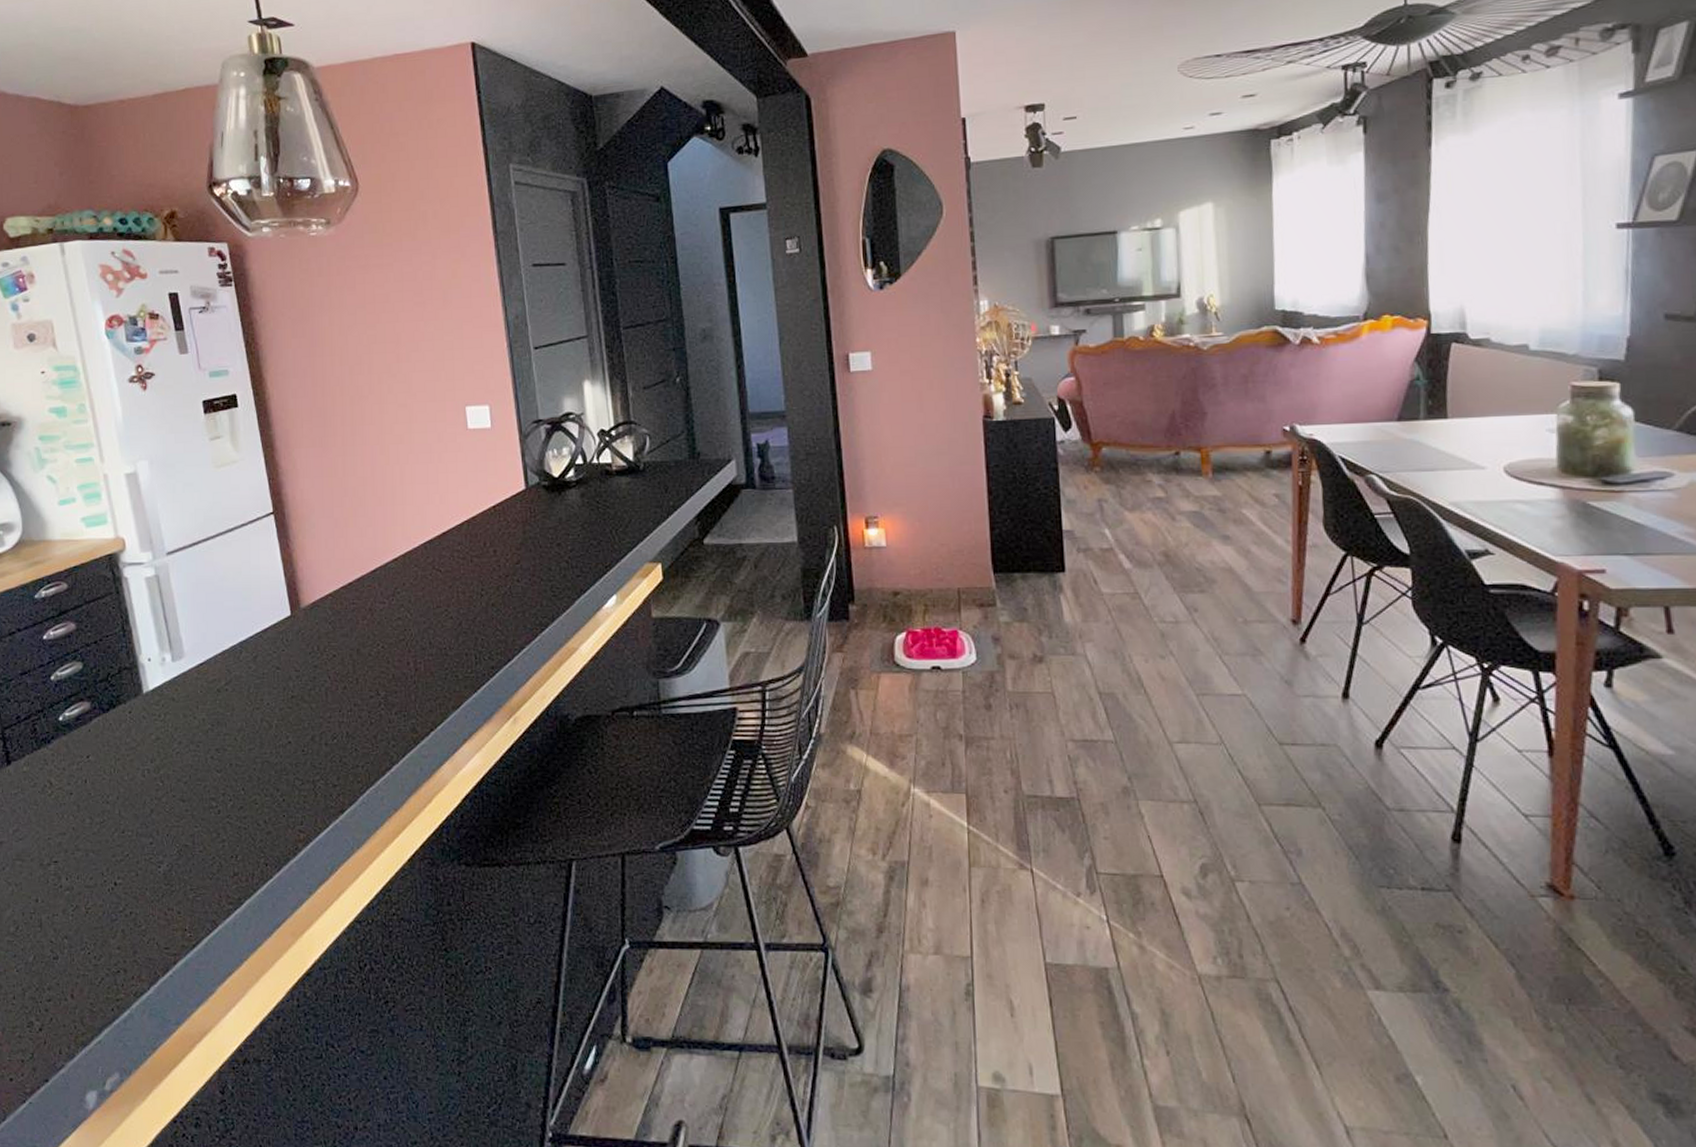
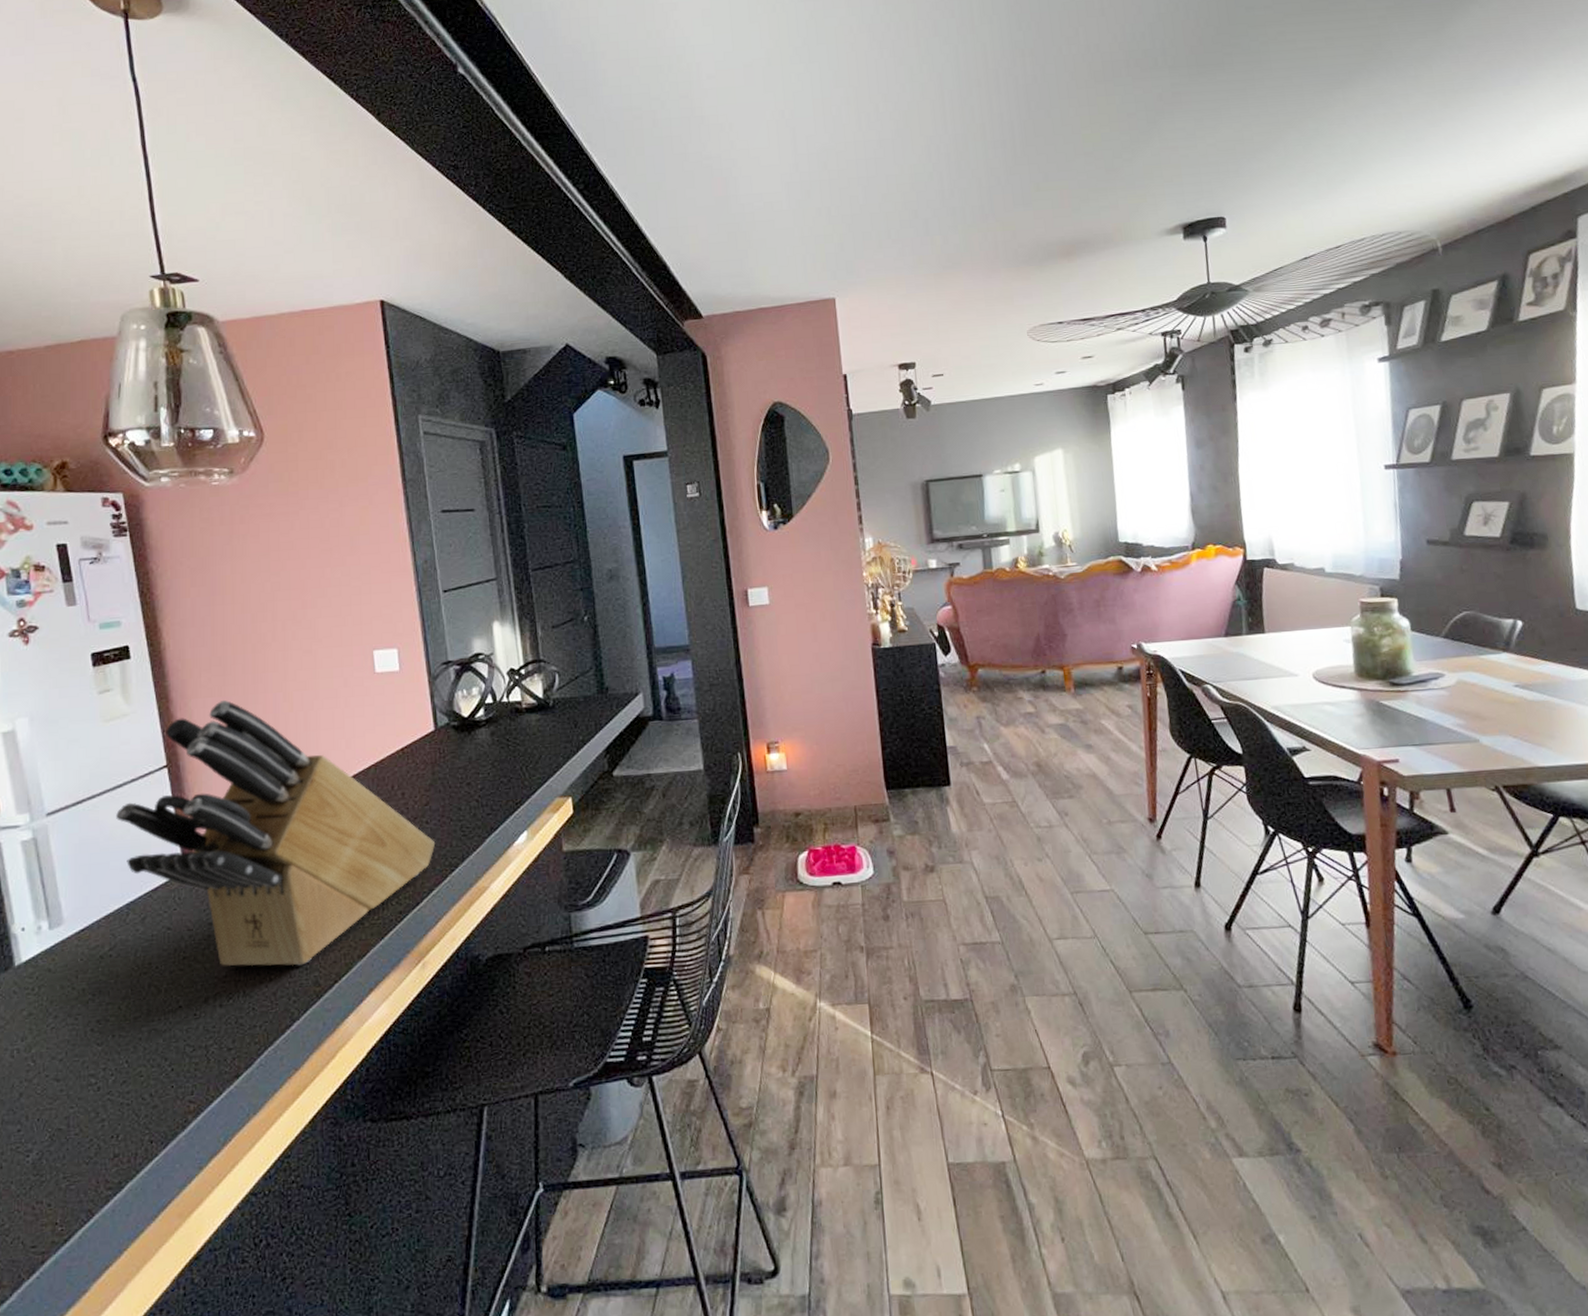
knife block: none [228,450,527,712] -> present [116,699,436,966]

